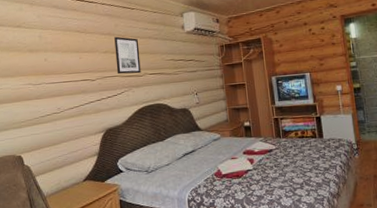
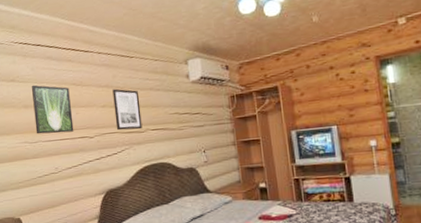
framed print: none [36,31,77,77] -> present [31,84,74,135]

